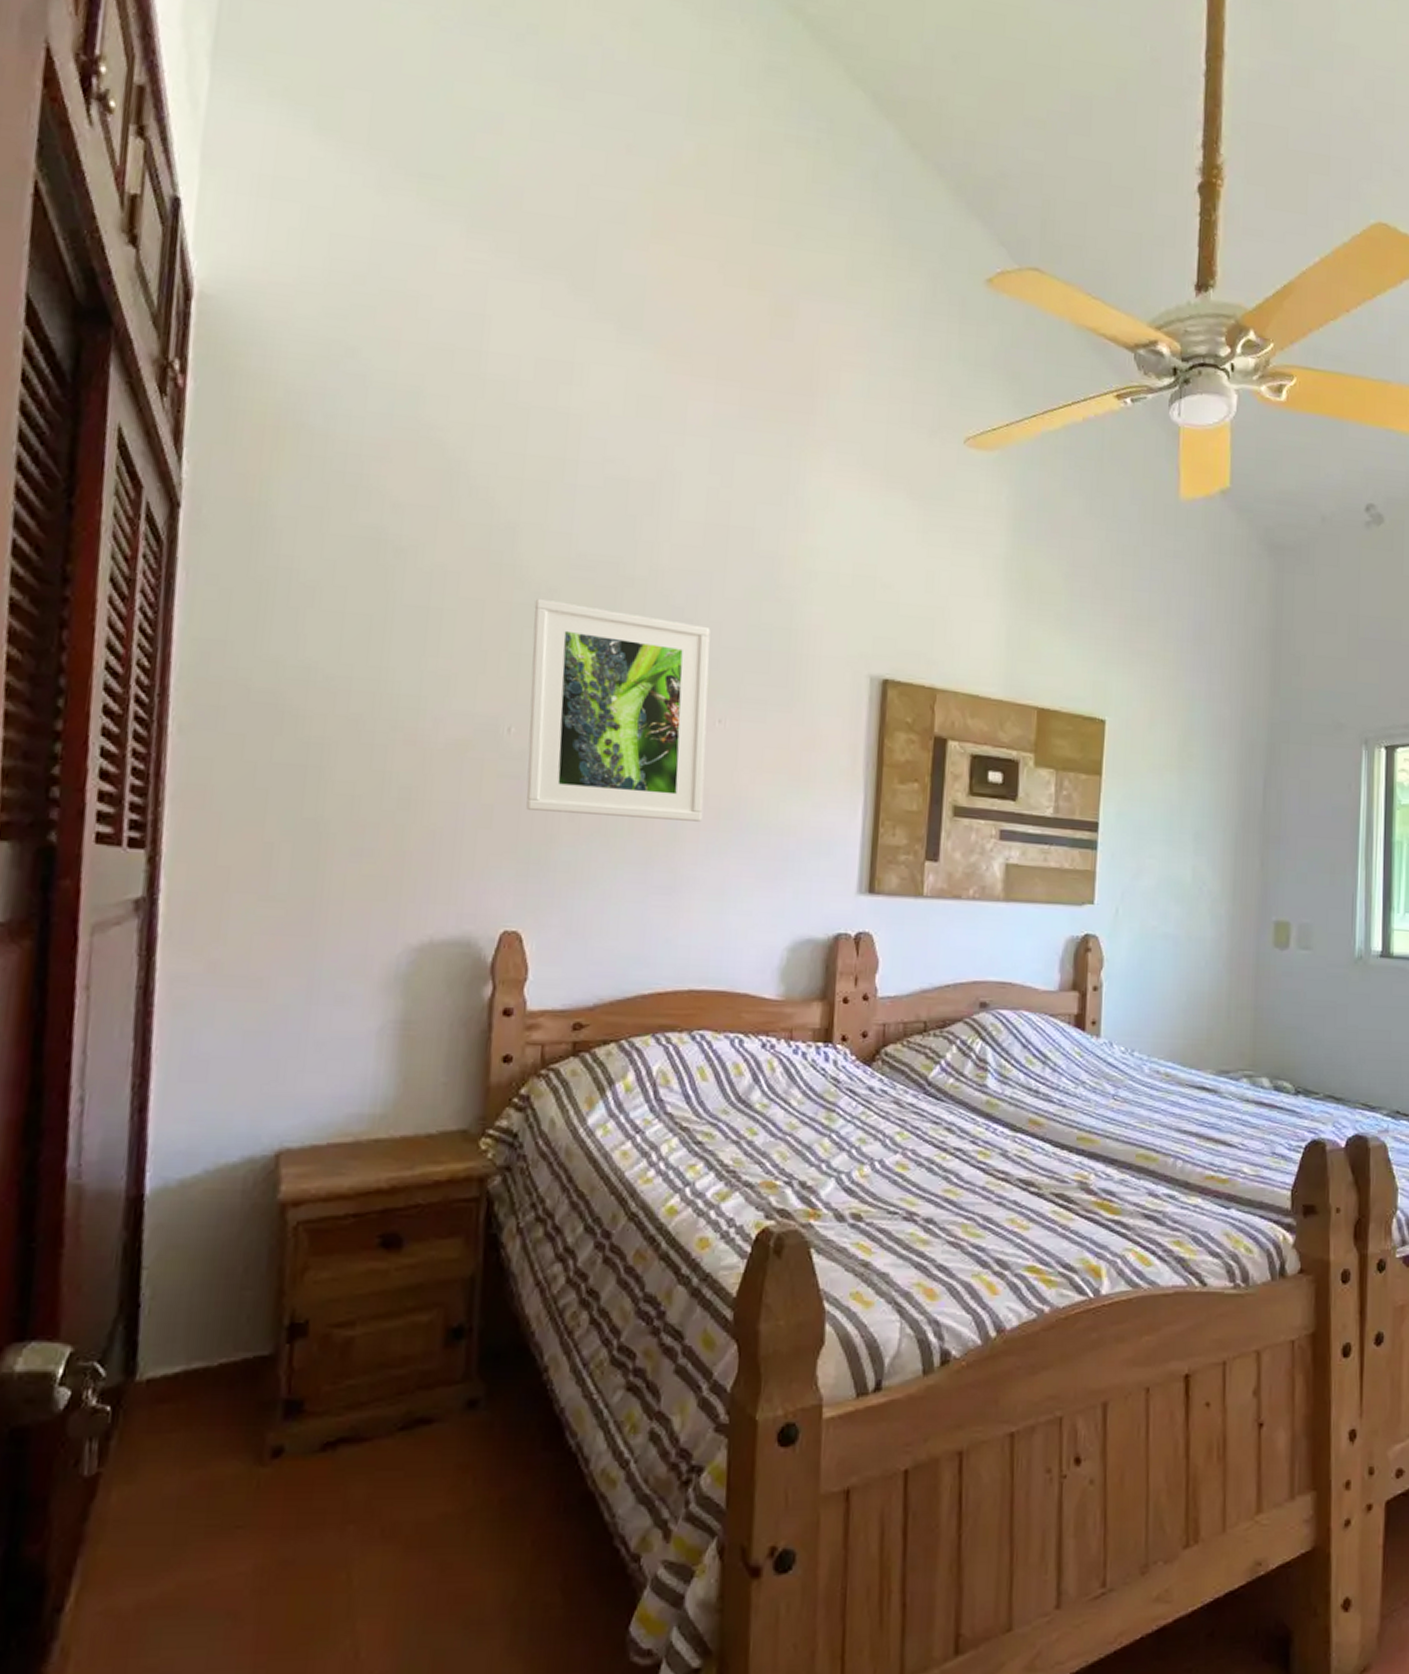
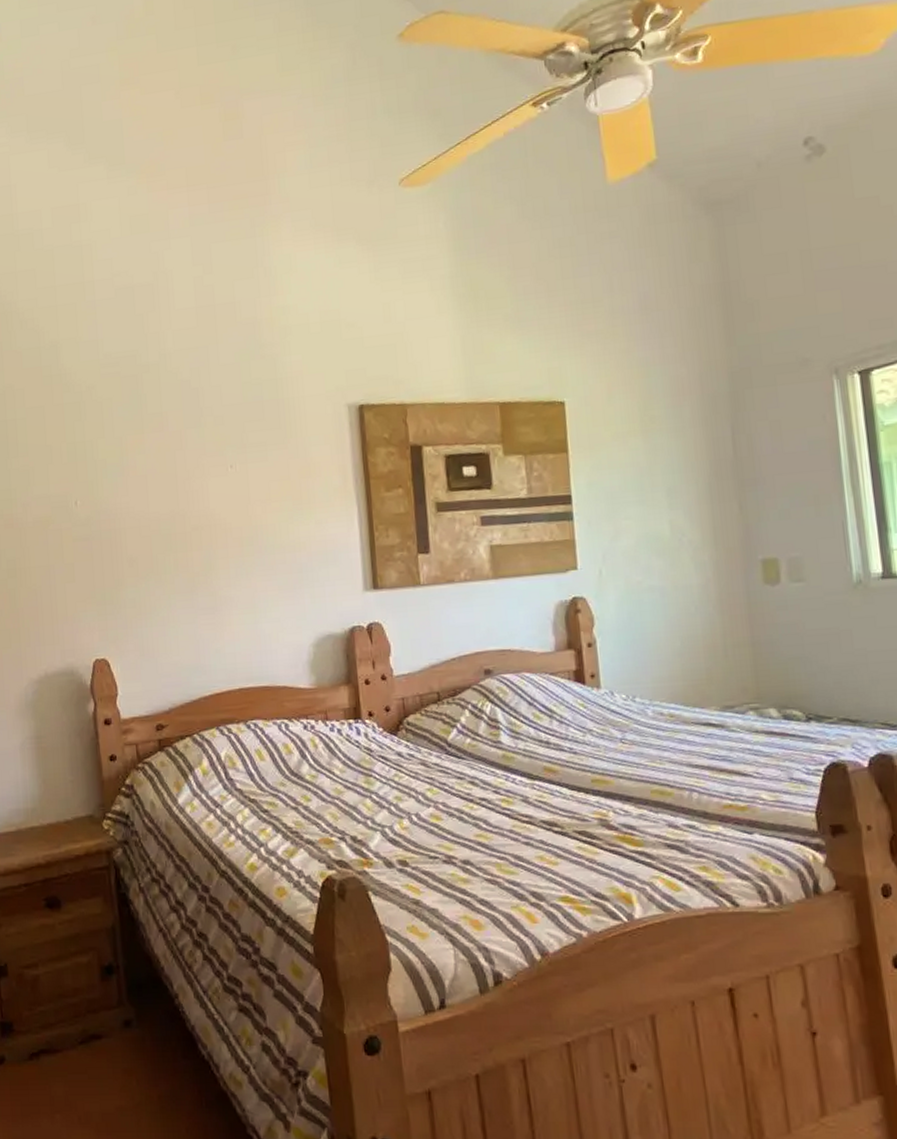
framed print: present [526,598,711,822] -> none [79,391,230,563]

